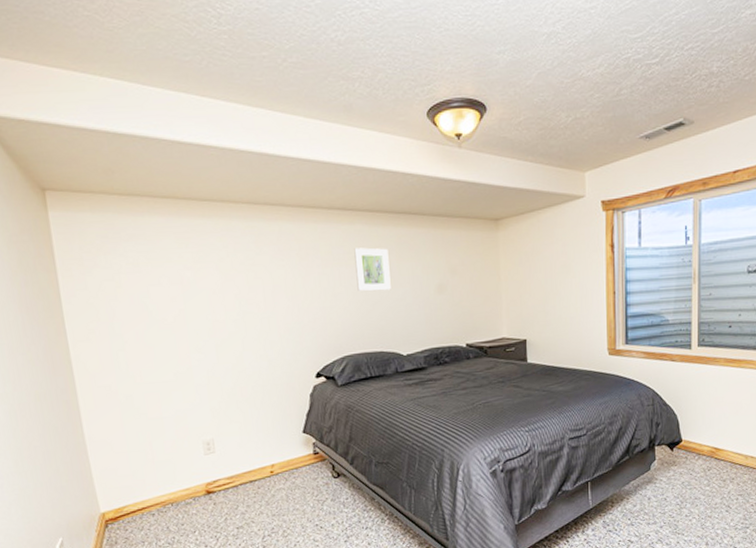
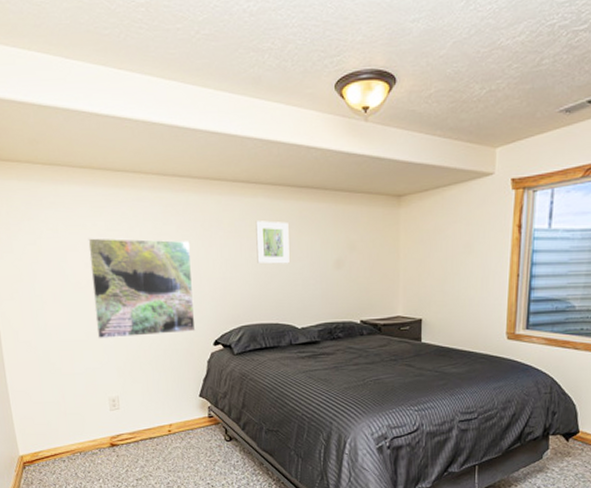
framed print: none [173,270,296,379] -> present [88,238,196,339]

